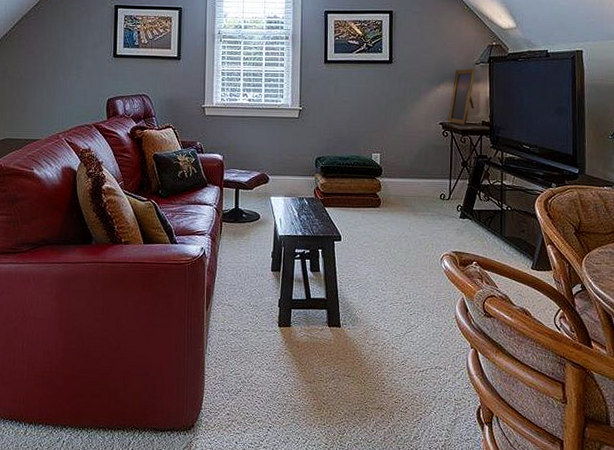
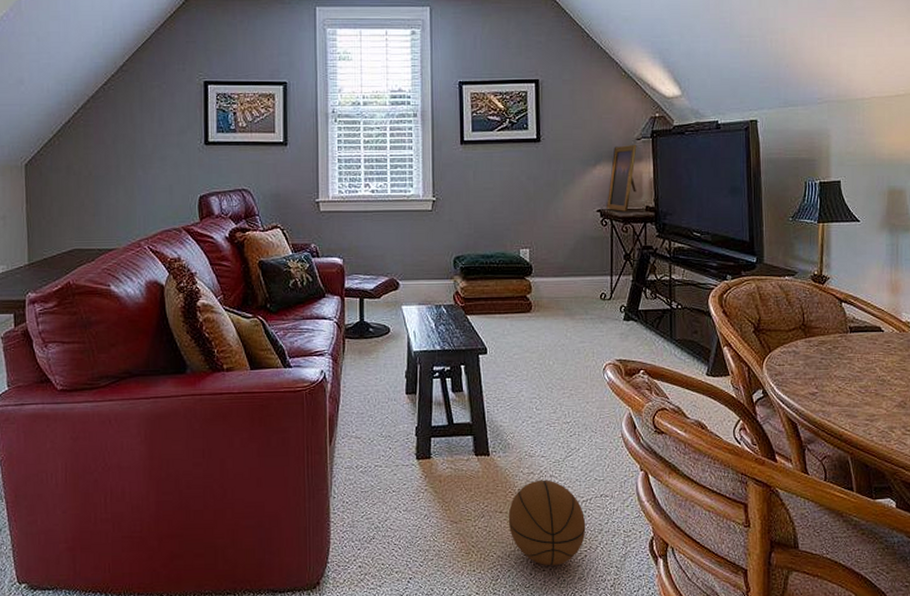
basketball: none [354,350,422,425] -> present [508,479,586,566]

